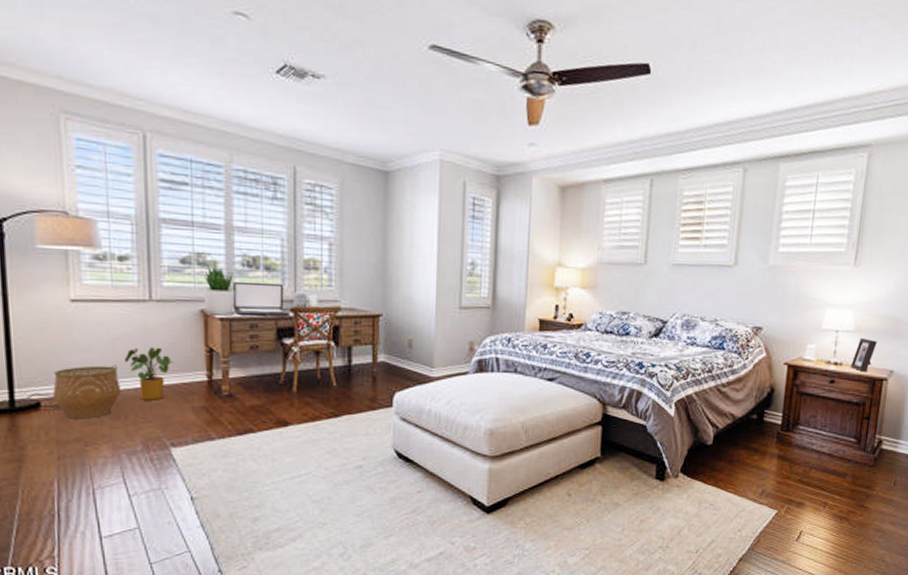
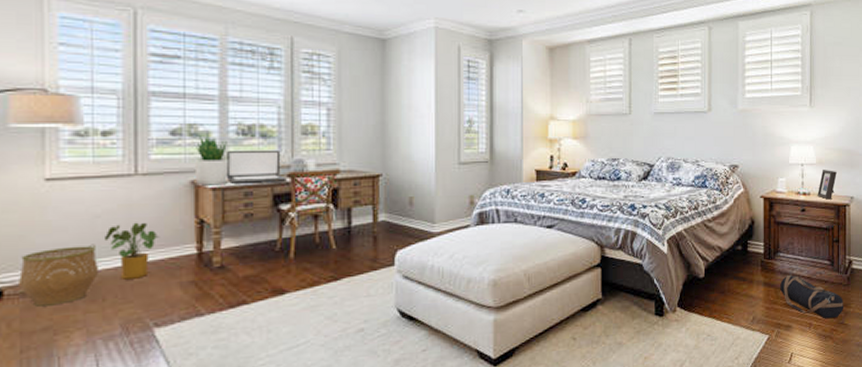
duffel bag: none [795,449,867,500] -> present [780,274,844,319]

